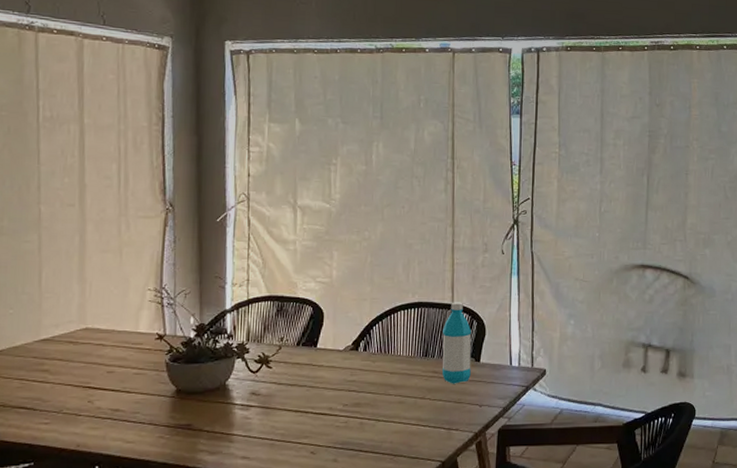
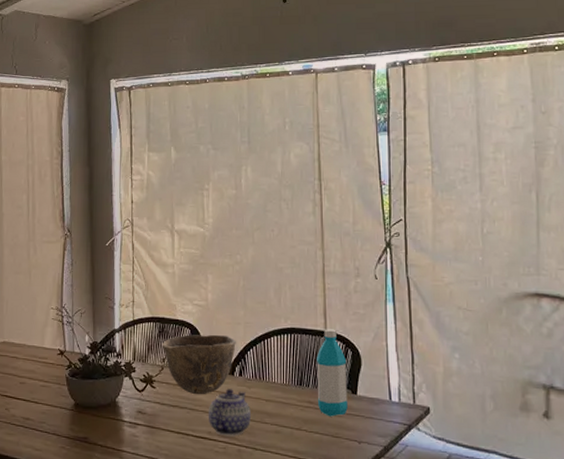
bowl: none [280,311,361,372] -> present [162,334,236,395]
teapot: none [330,364,374,410] -> present [209,389,251,436]

